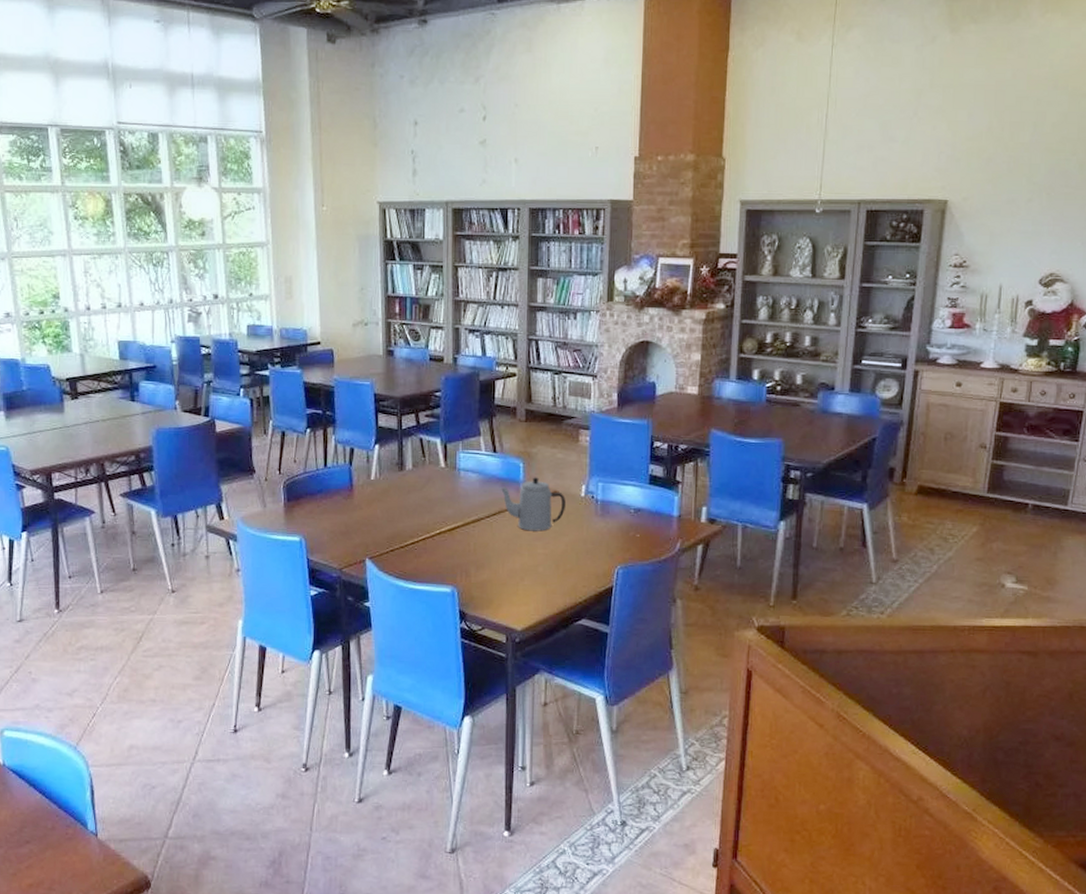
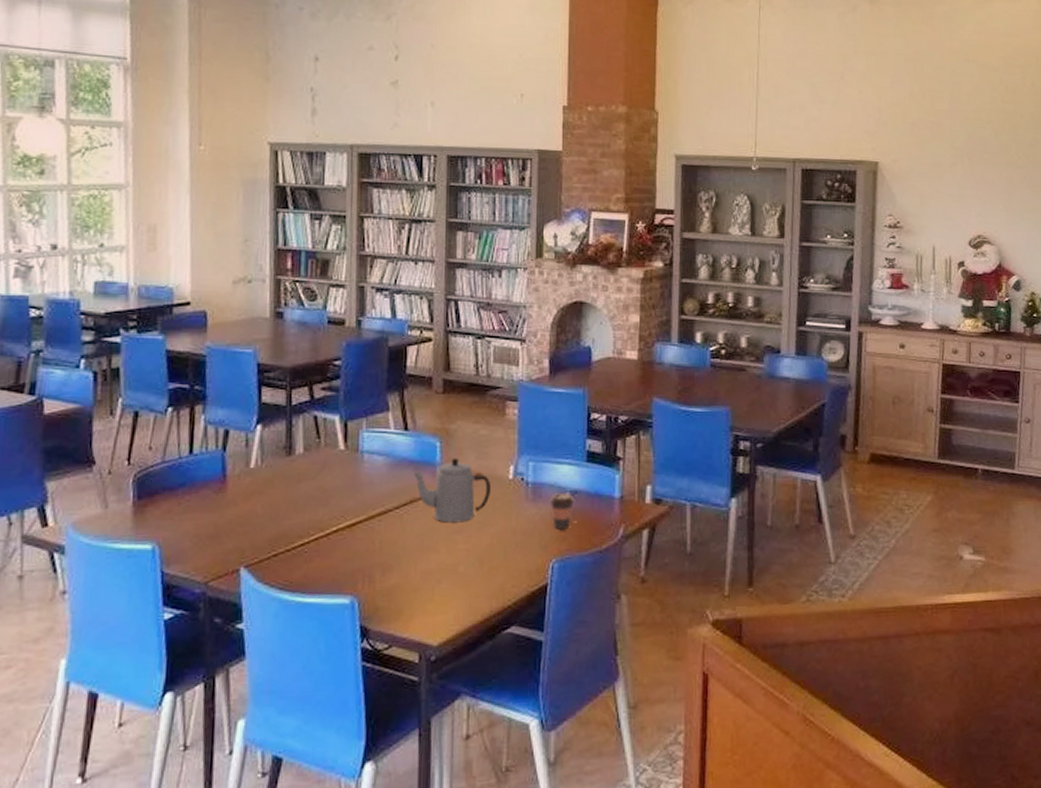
coffee cup: none [616,511,637,541] -> present [549,493,574,529]

